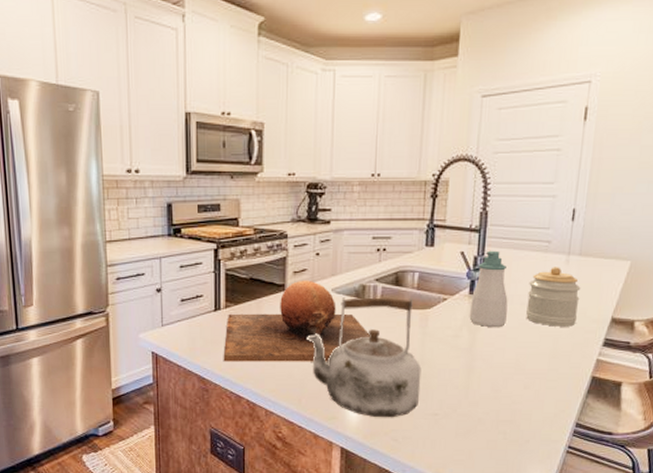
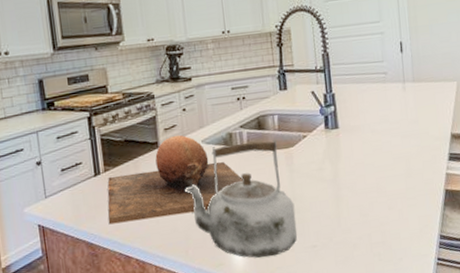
soap bottle: present [469,250,508,328] -> none [327,86,362,157]
jar: present [526,267,581,327] -> none [375,94,422,149]

